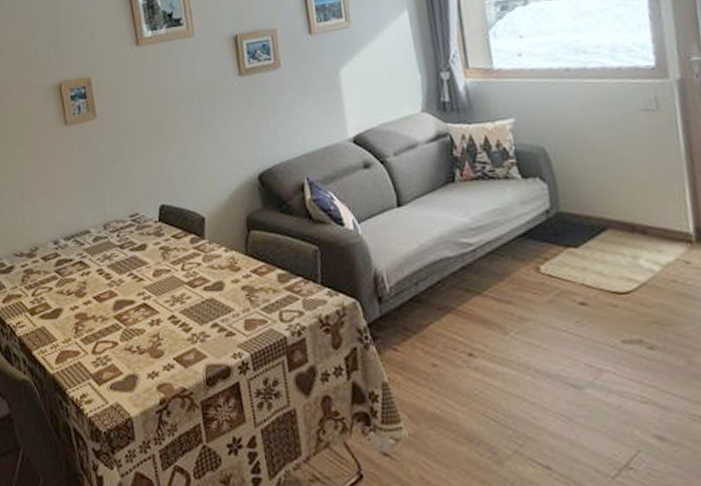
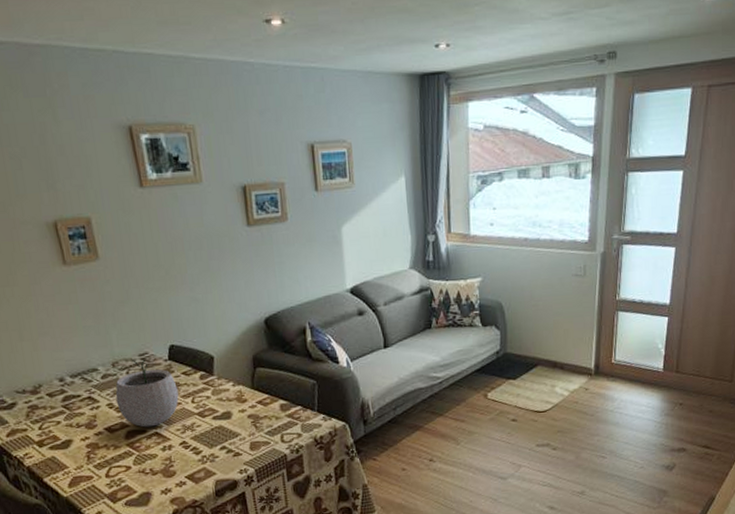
plant pot: none [105,219,169,297] -> present [115,357,179,427]

